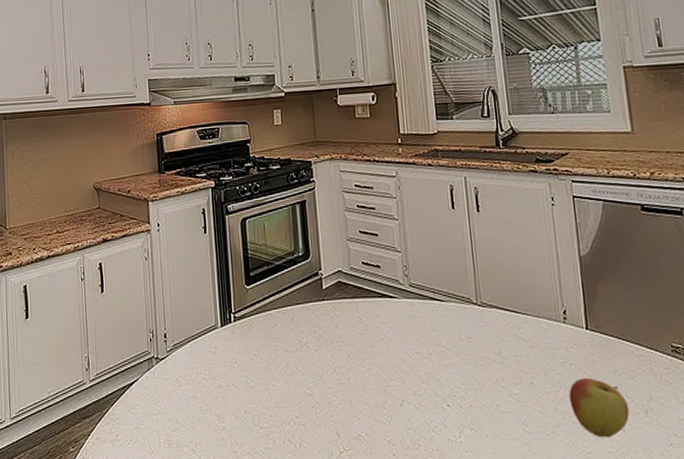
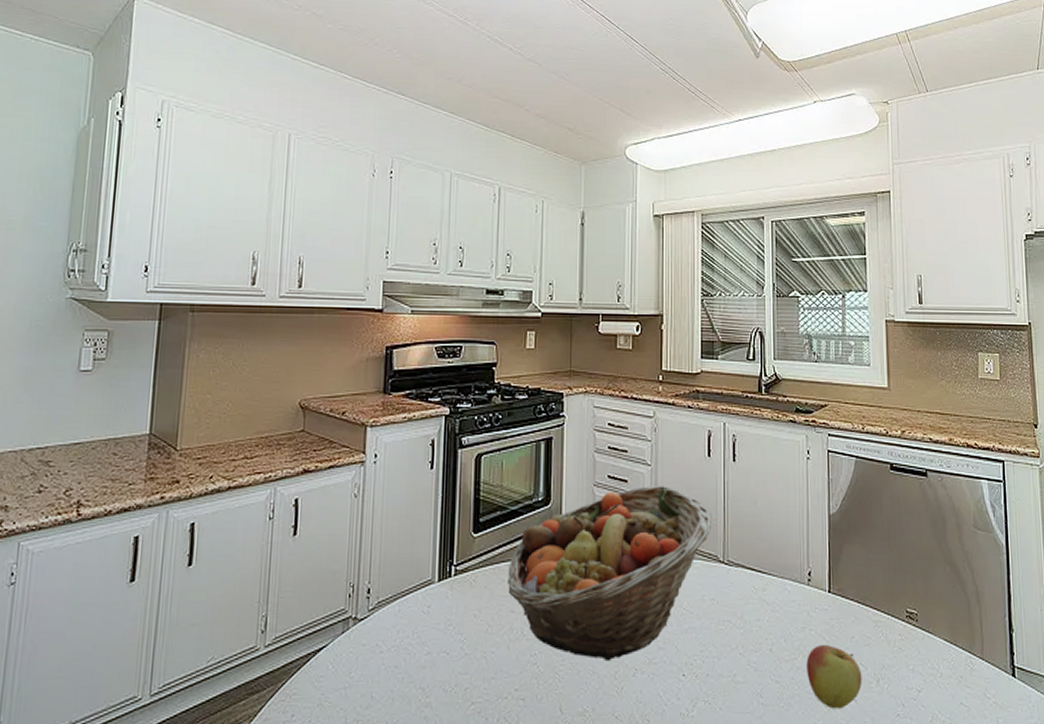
fruit basket: none [279,237,463,393] -> present [508,486,712,661]

